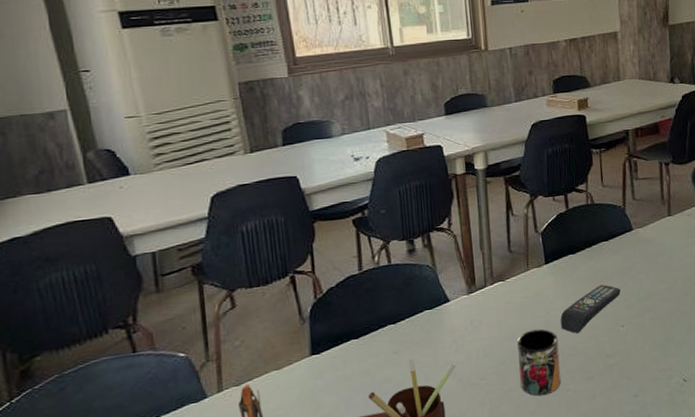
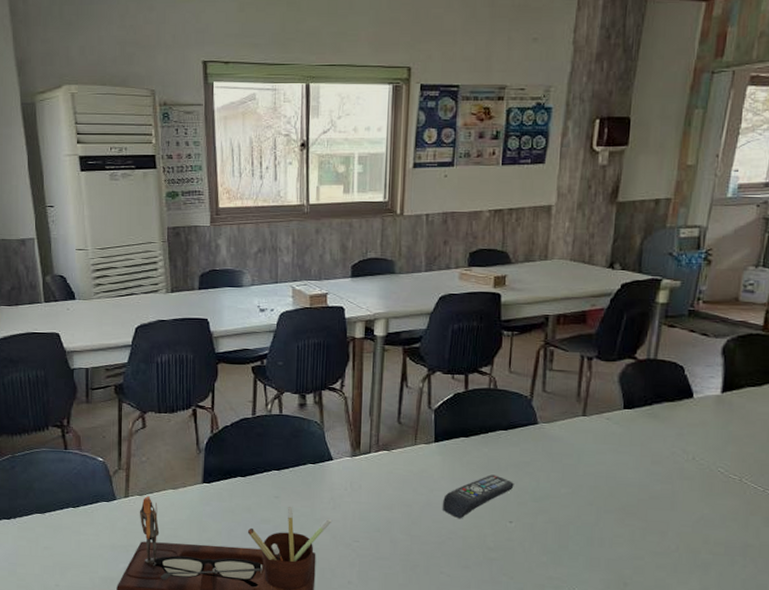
mug: present [517,329,561,396] -> none [393,505,437,572]

